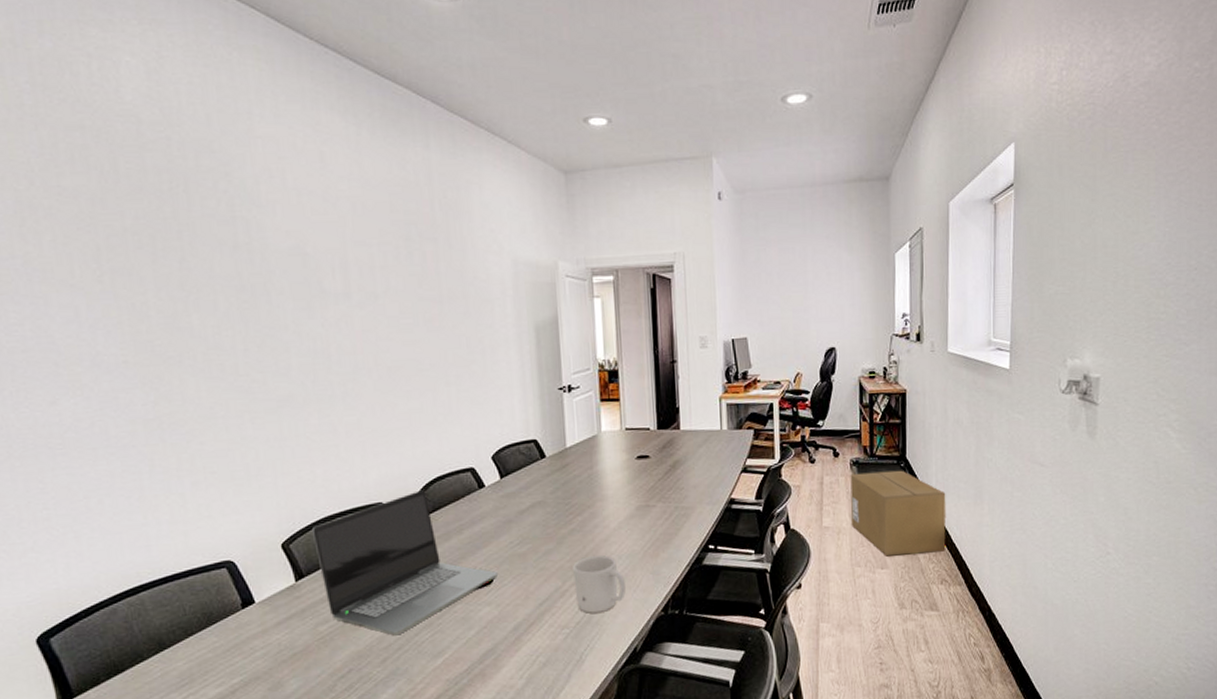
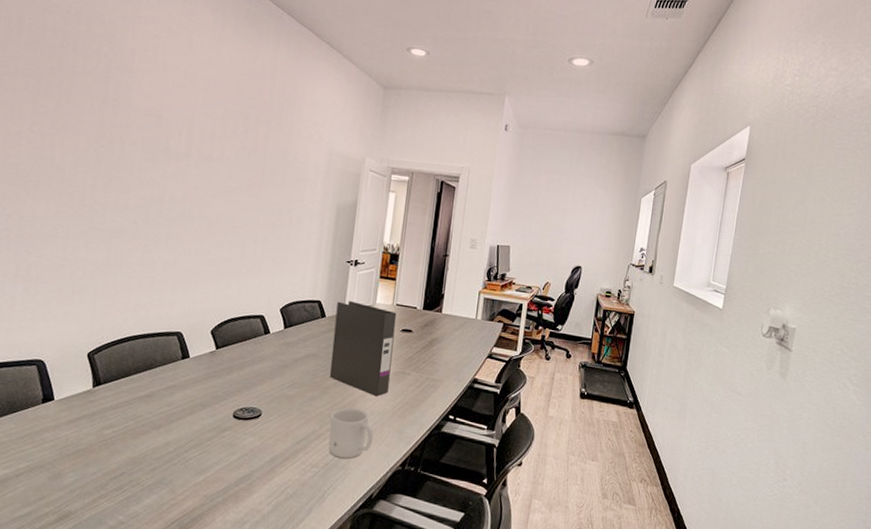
laptop: present [312,490,498,636] -> none [115,327,266,449]
binder: none [556,433,633,538] -> present [329,300,397,397]
box: present [850,470,946,557] -> none [572,374,655,454]

